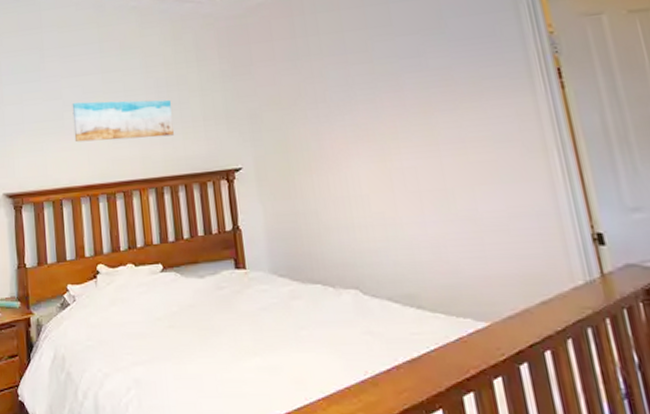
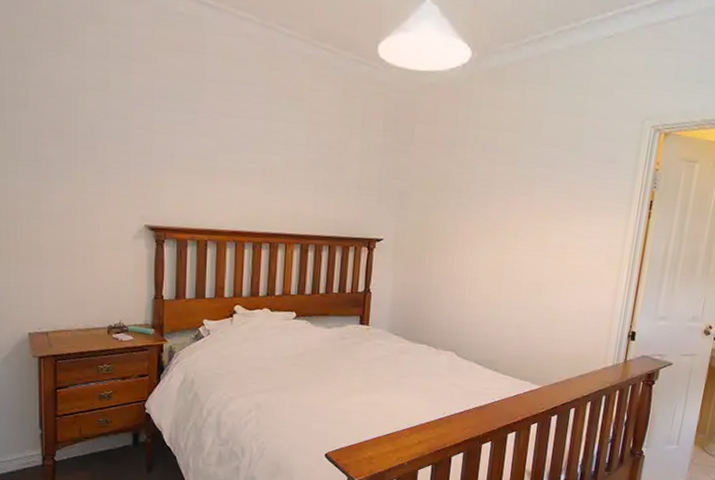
wall art: present [72,100,174,143] -> none [227,145,329,198]

